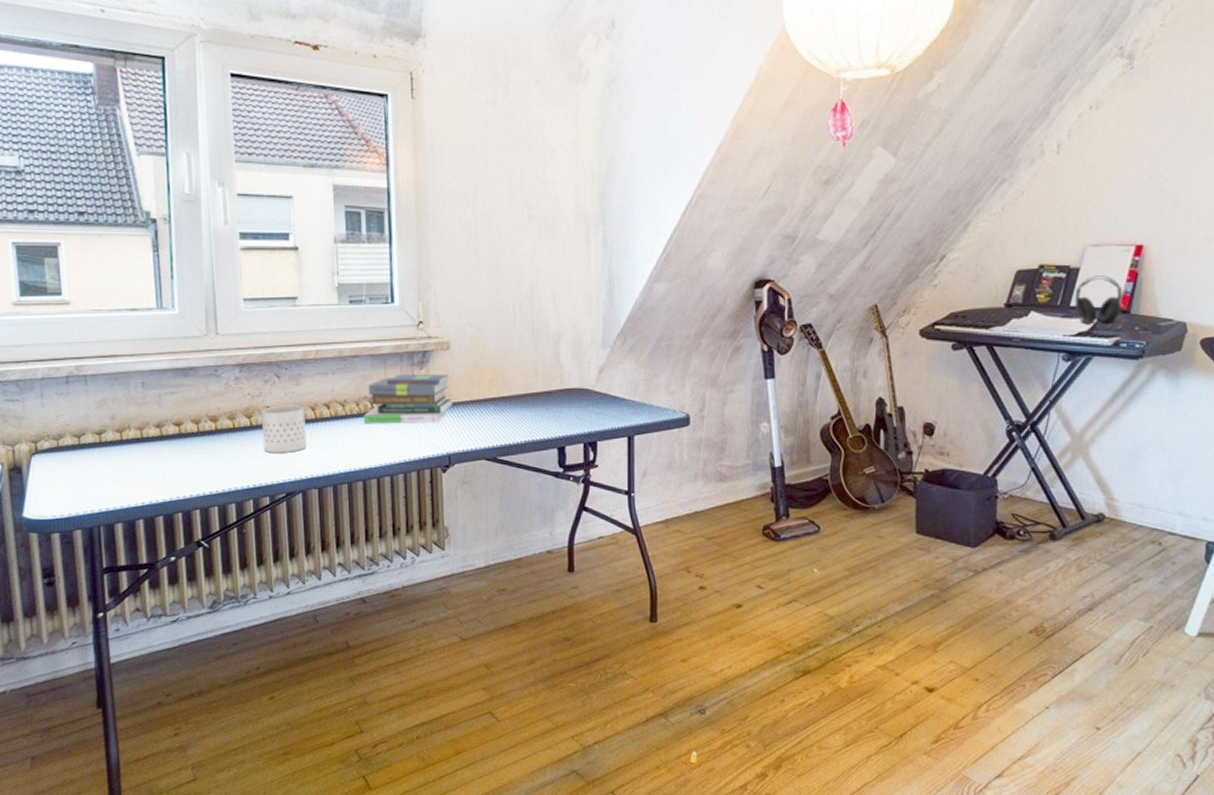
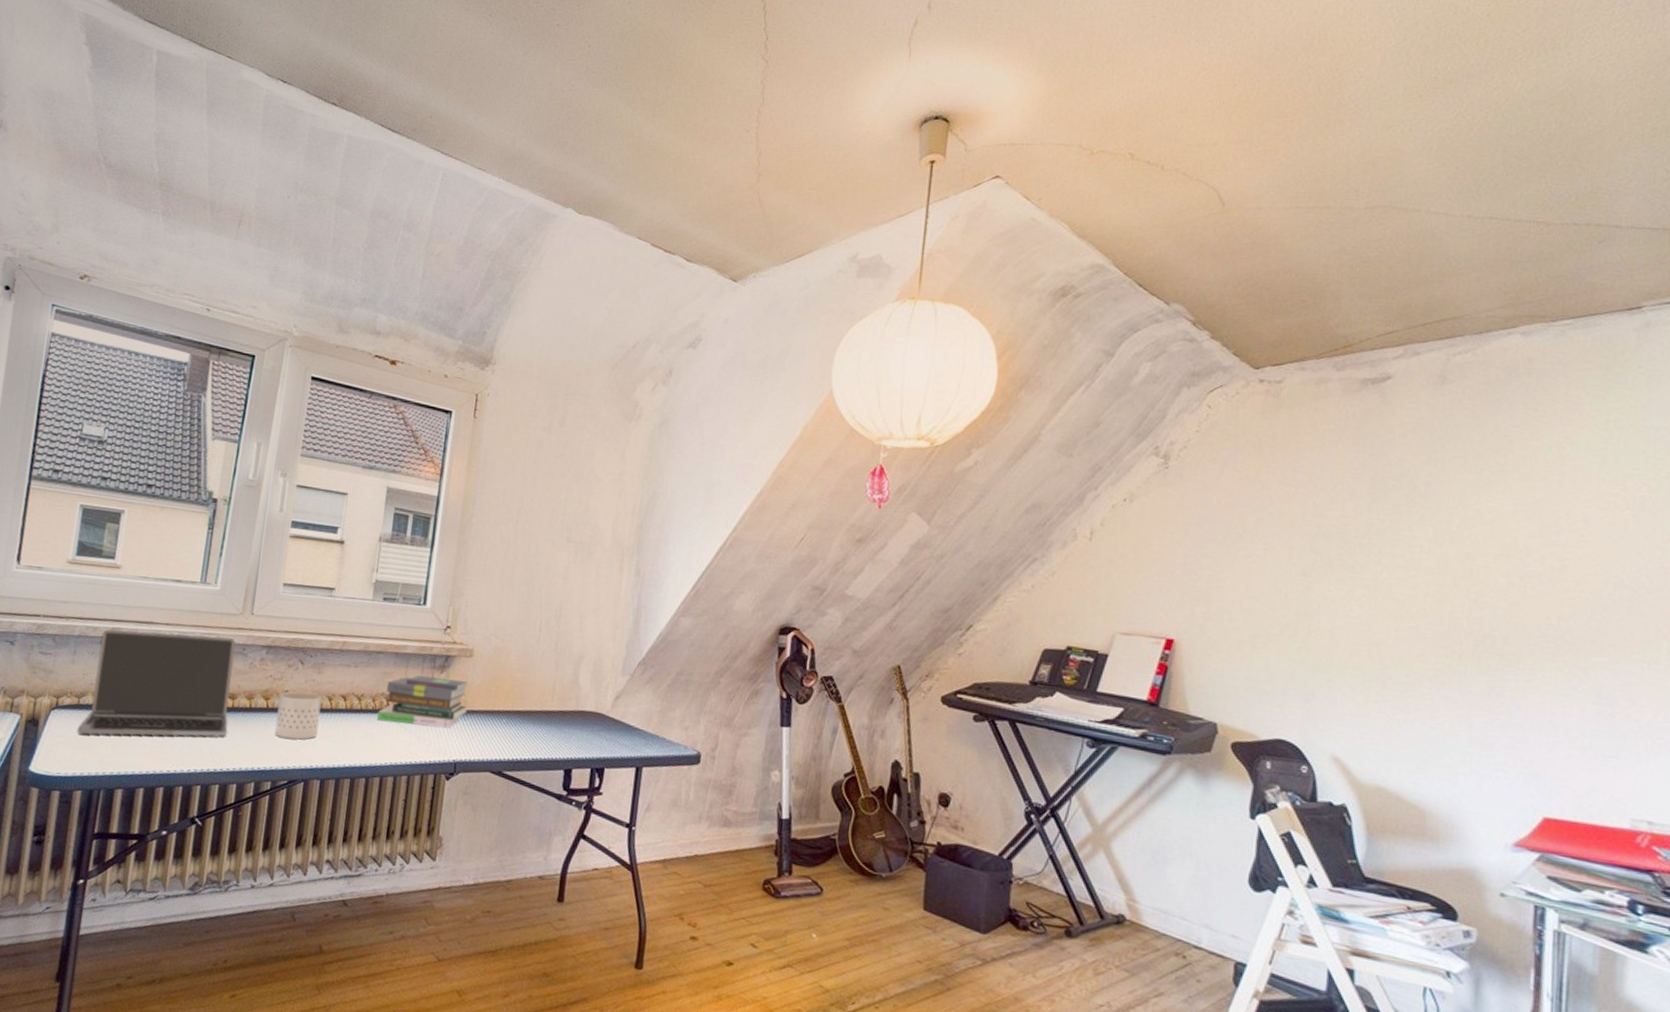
laptop: none [62,361,215,475] -> present [77,629,236,737]
headphones: present [1074,275,1124,325] -> none [1101,664,1153,716]

